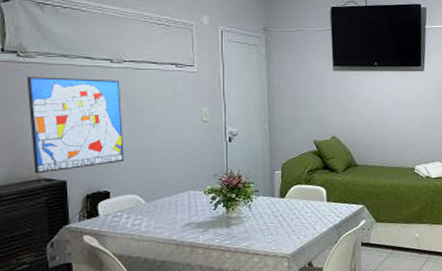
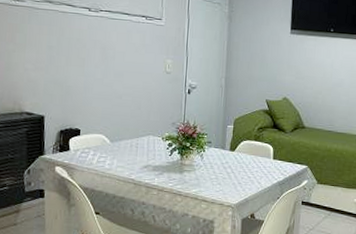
wall art: present [26,77,124,174] -> none [16,19,96,107]

